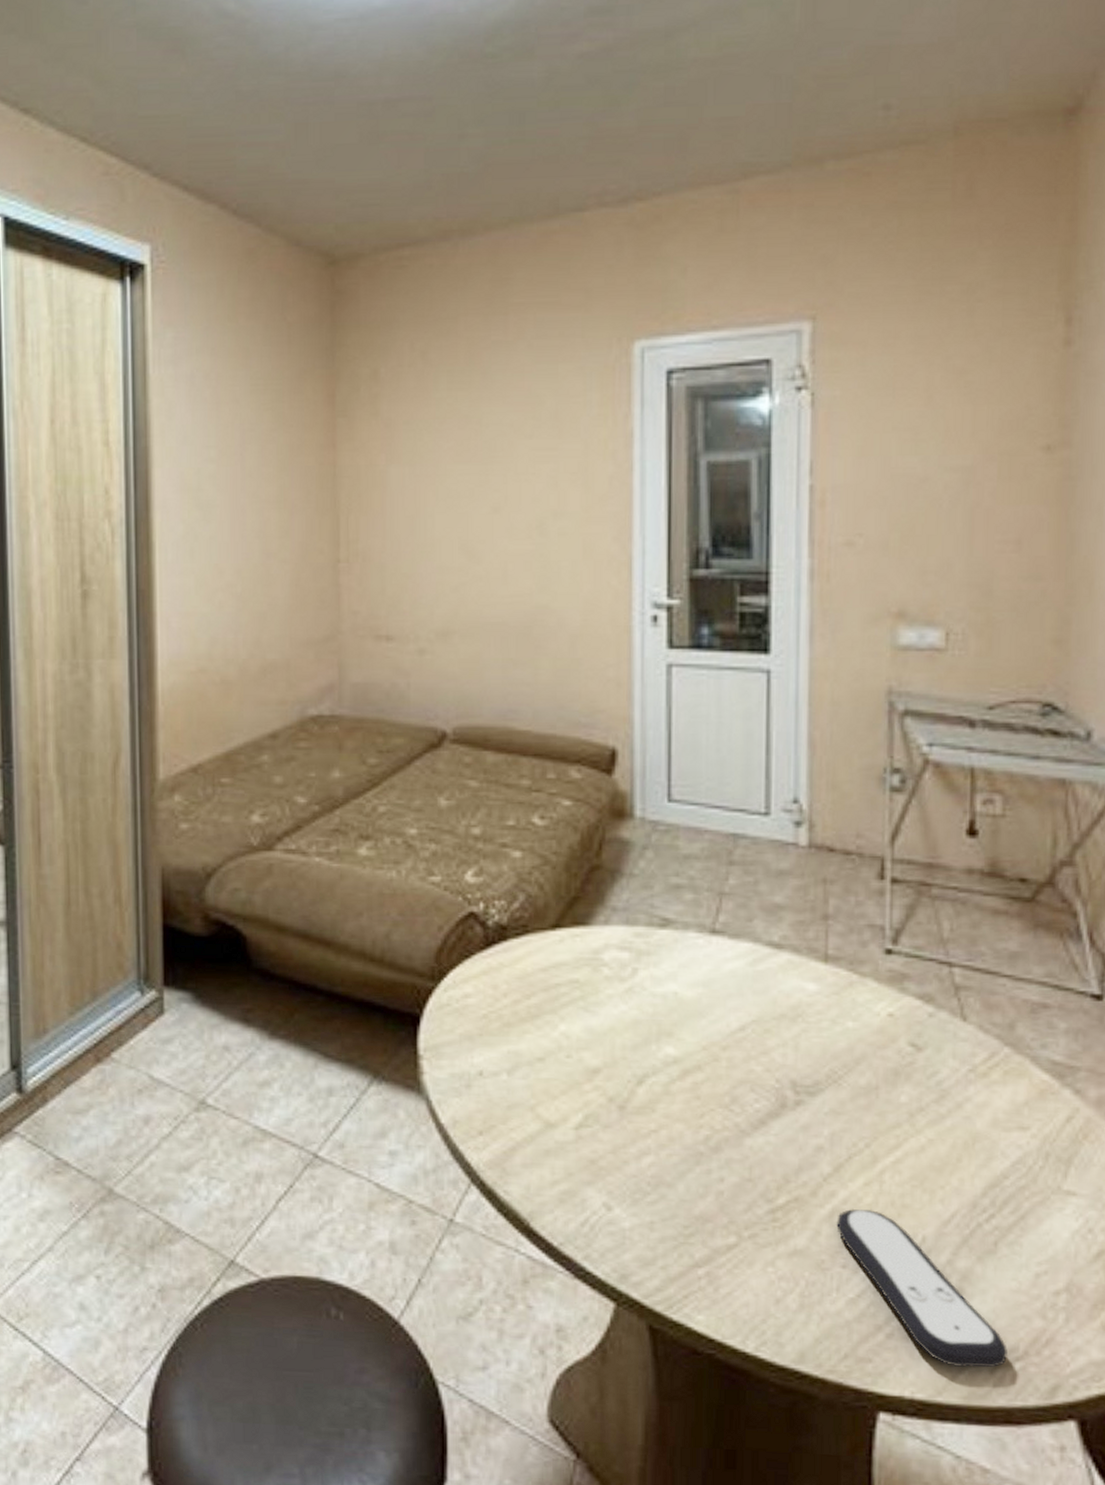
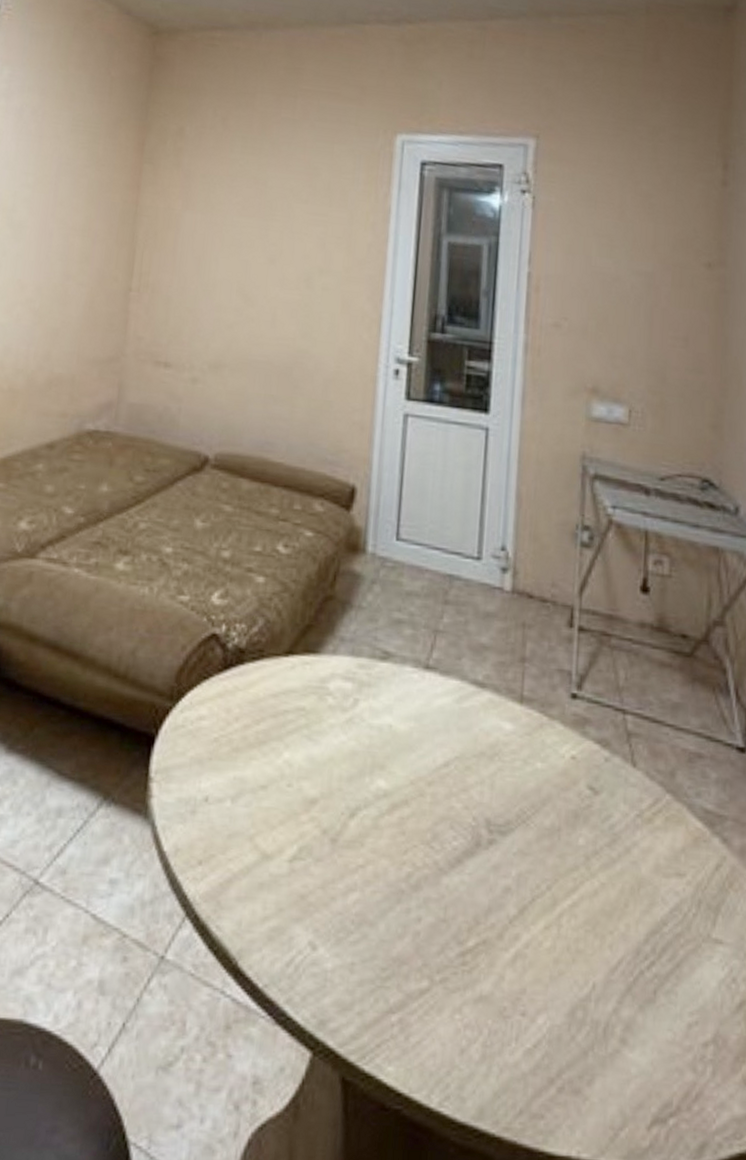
remote control: present [836,1208,1008,1368] -> none [518,952,663,1125]

